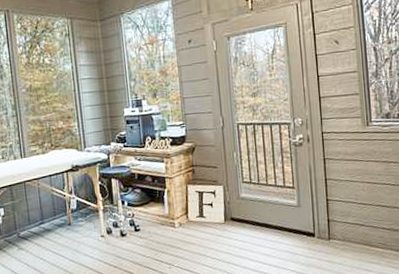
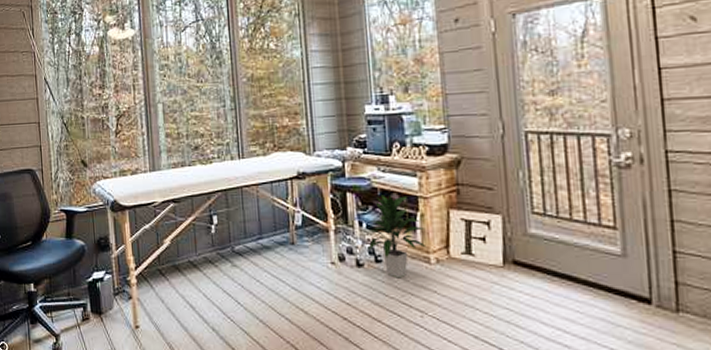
indoor plant: none [128,177,172,242] -> present [366,195,427,278]

